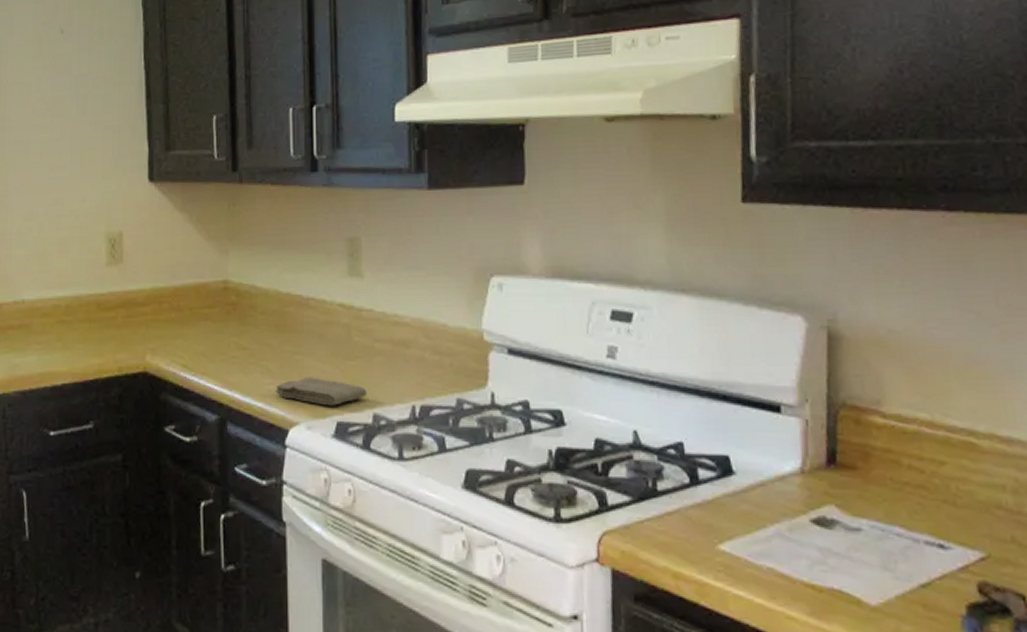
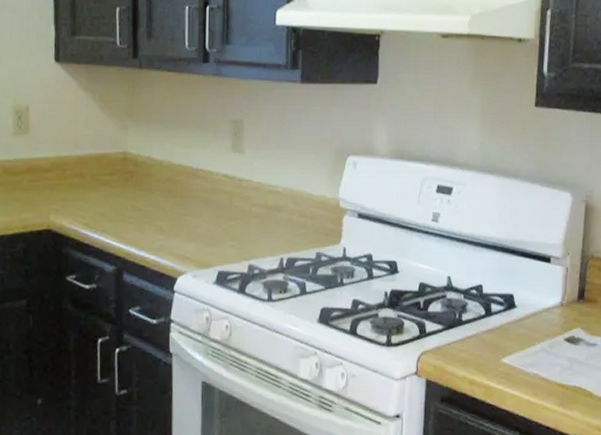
washcloth: present [275,377,368,406] -> none [166,234,245,258]

